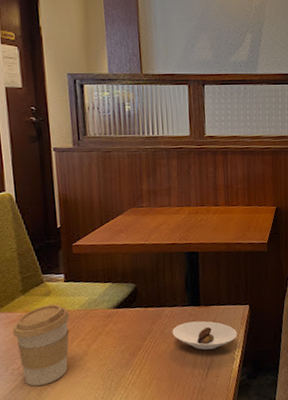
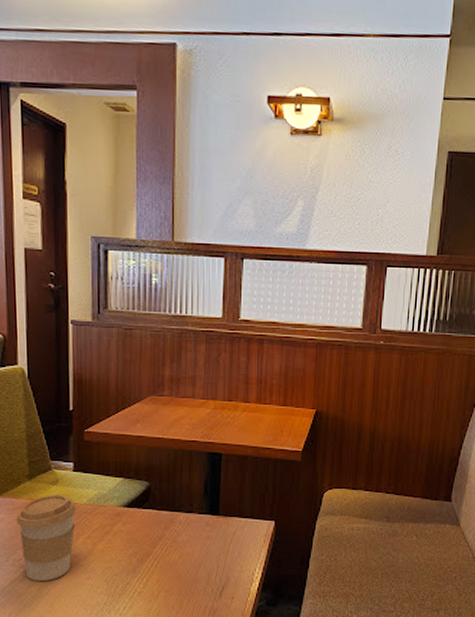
saucer: present [172,321,238,350] -> none [185,532,259,567]

